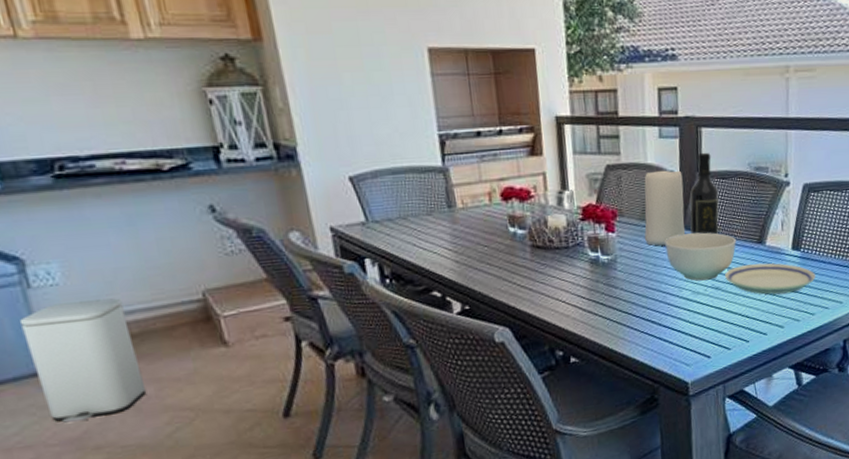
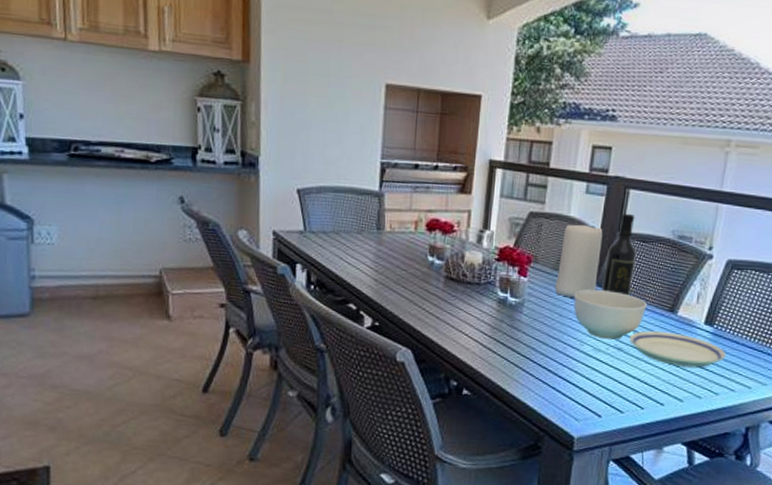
pedal bin: present [19,298,146,423] -> none [19,260,101,361]

